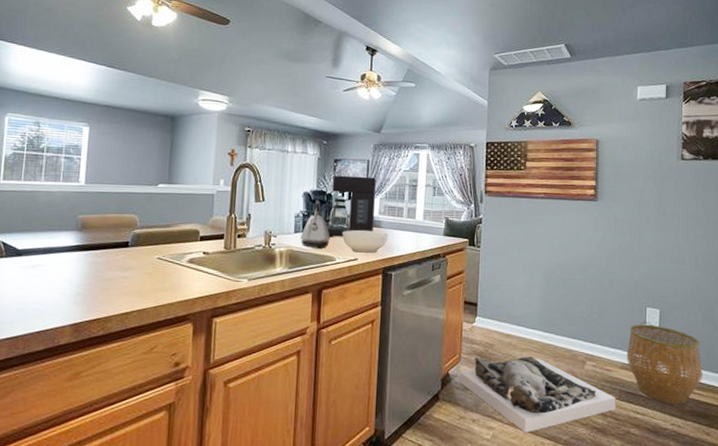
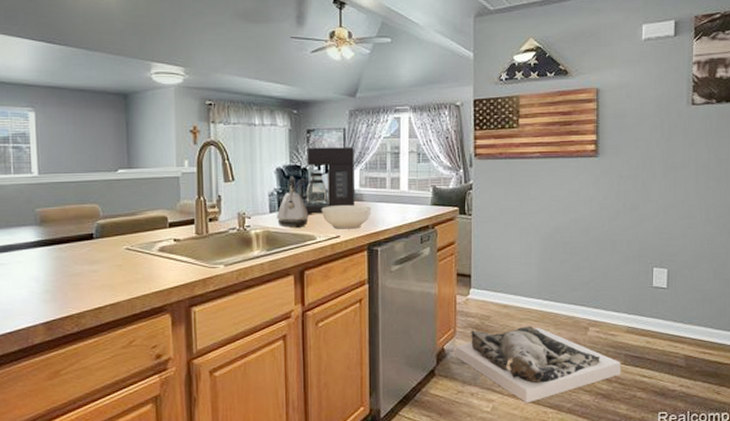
basket: present [627,322,703,404] -> none [632,283,714,365]

